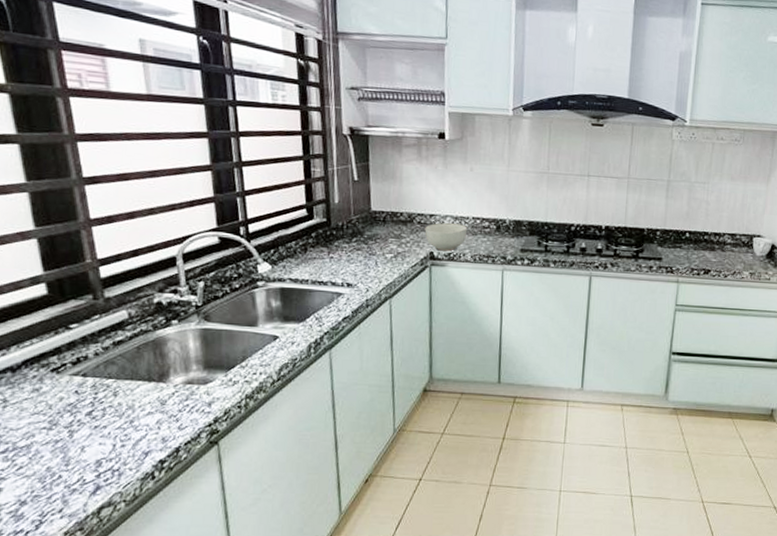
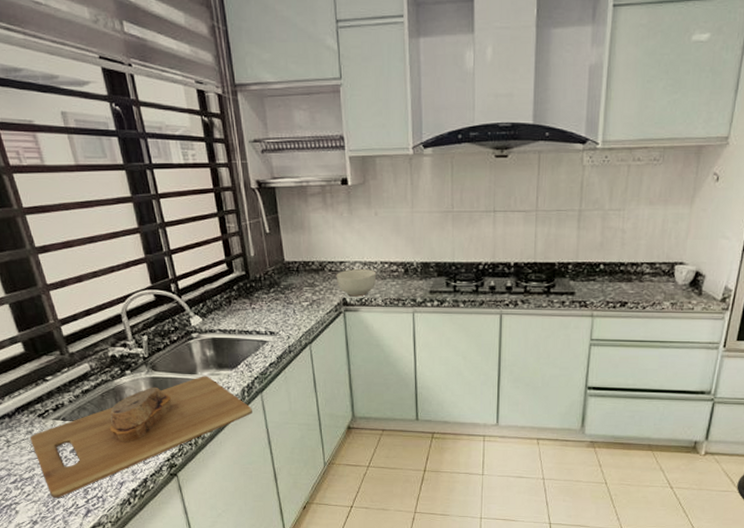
cutting board: none [35,329,318,471] -> present [30,376,252,498]

